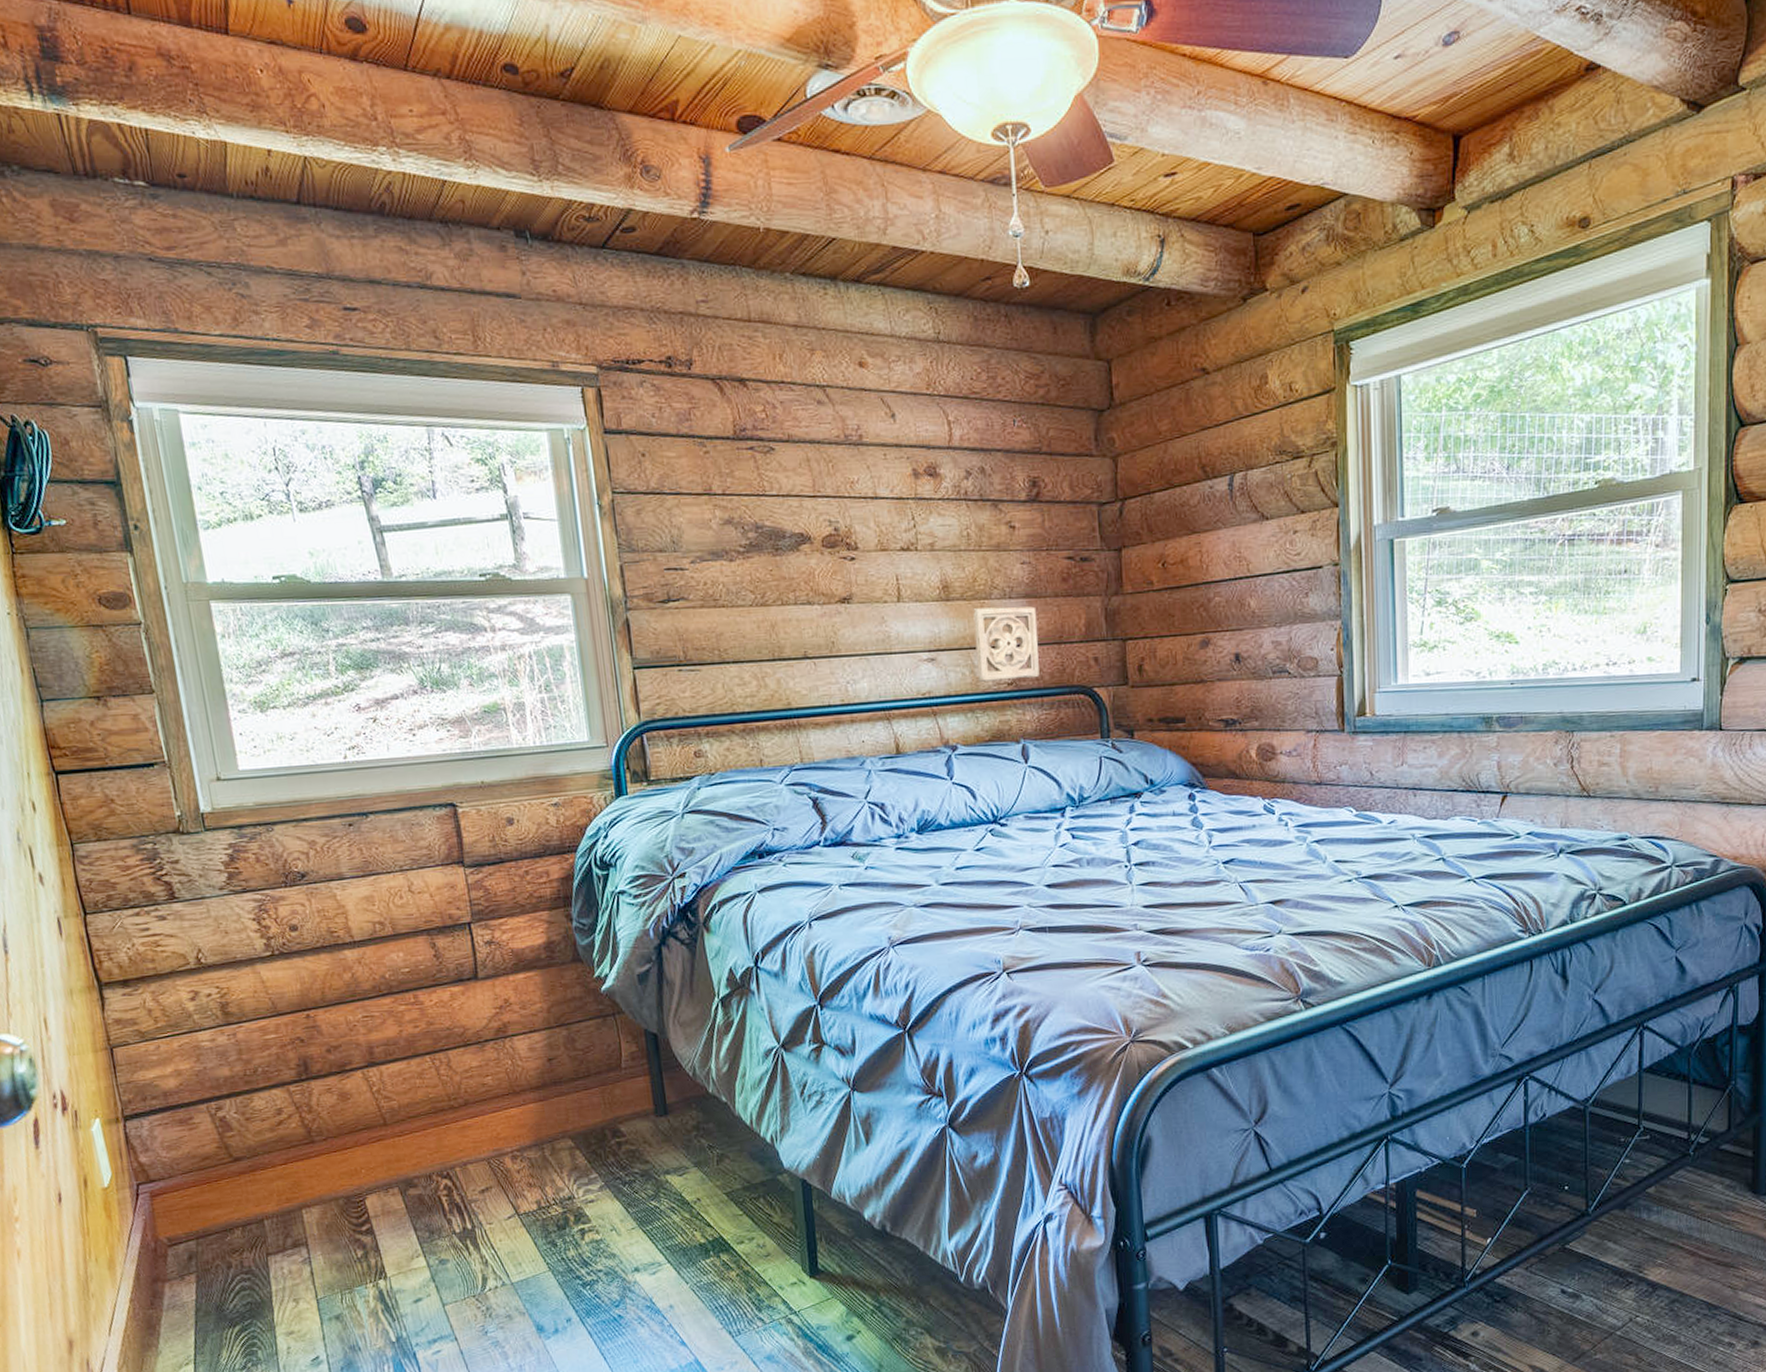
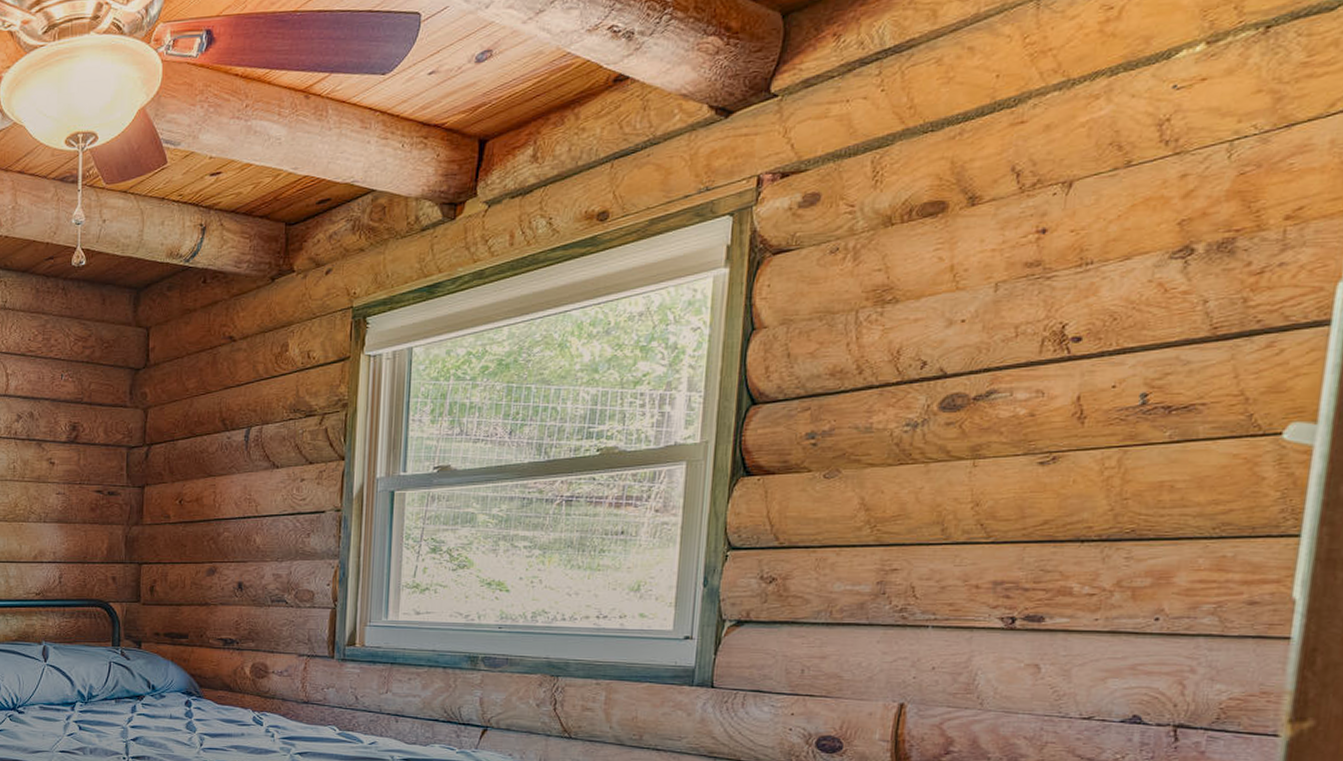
wall ornament: present [973,606,1040,682] -> none [11,529,66,591]

